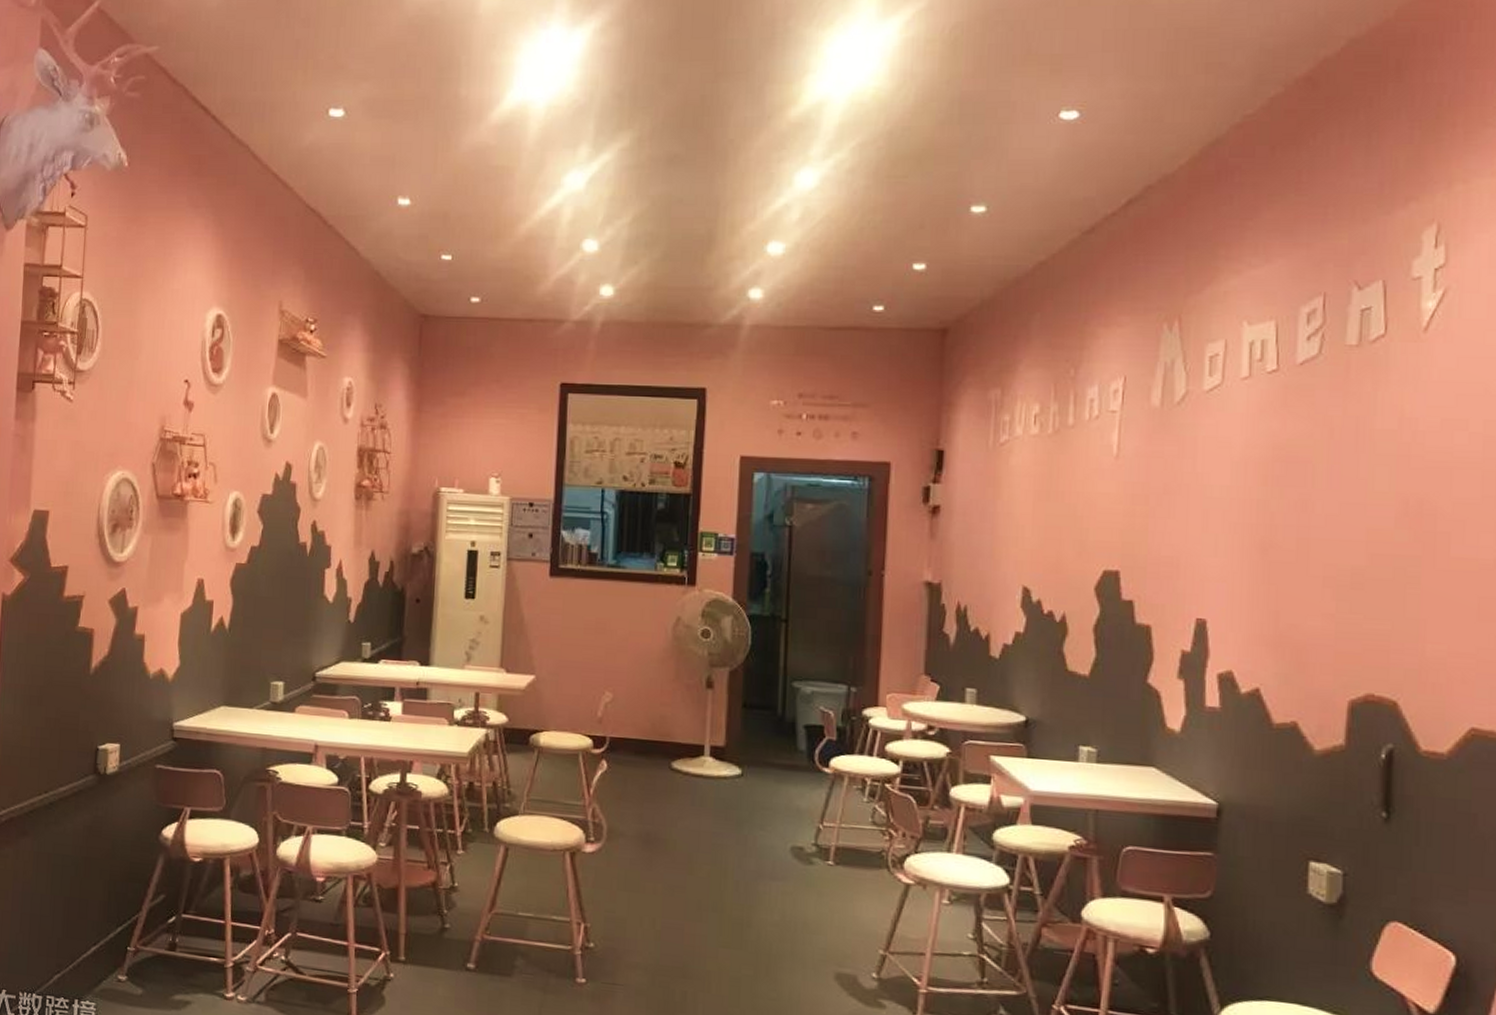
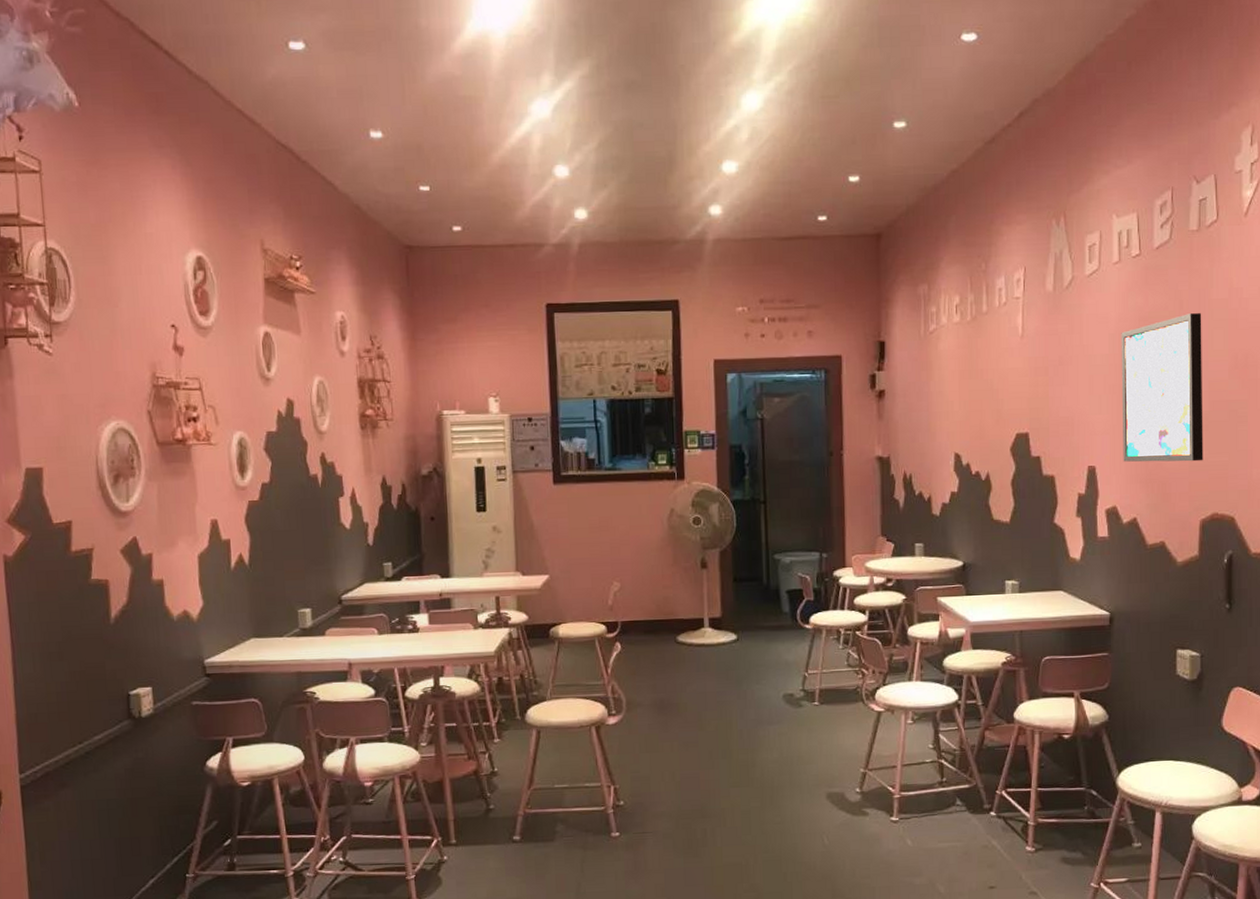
wall art: none [1244,445,1360,627] -> present [1121,313,1203,462]

